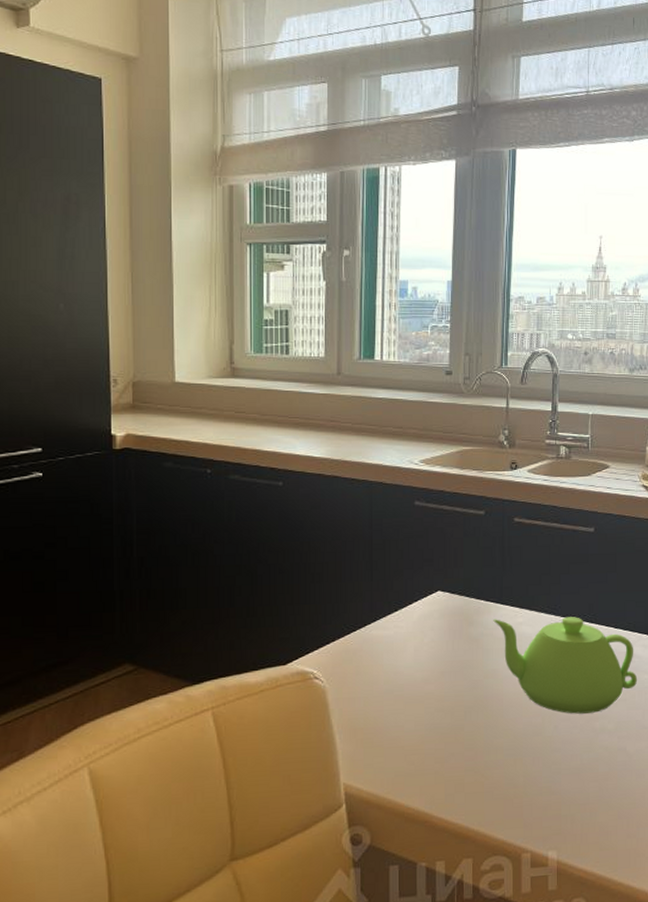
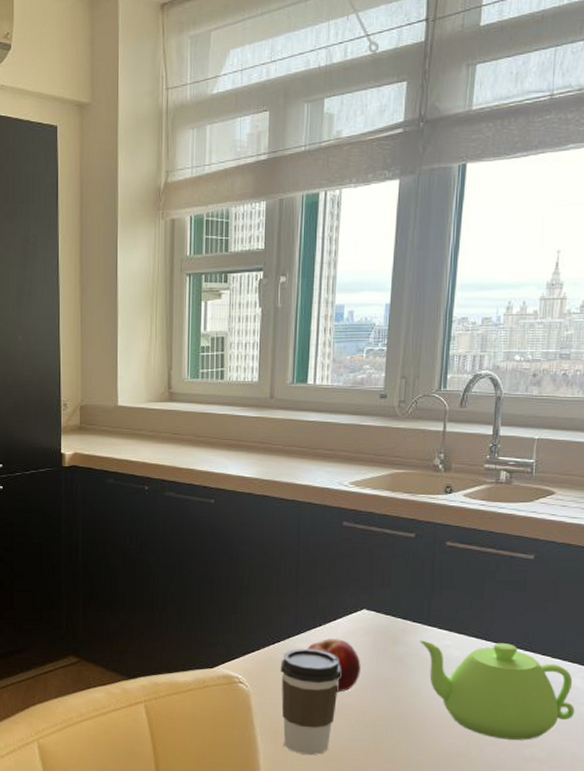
coffee cup: none [356,636,419,750] -> present [280,648,341,756]
fruit: none [383,624,438,680] -> present [307,639,361,693]

